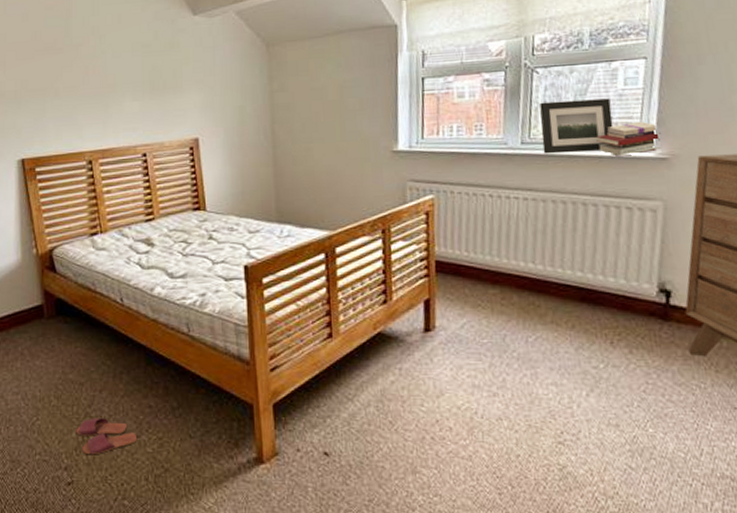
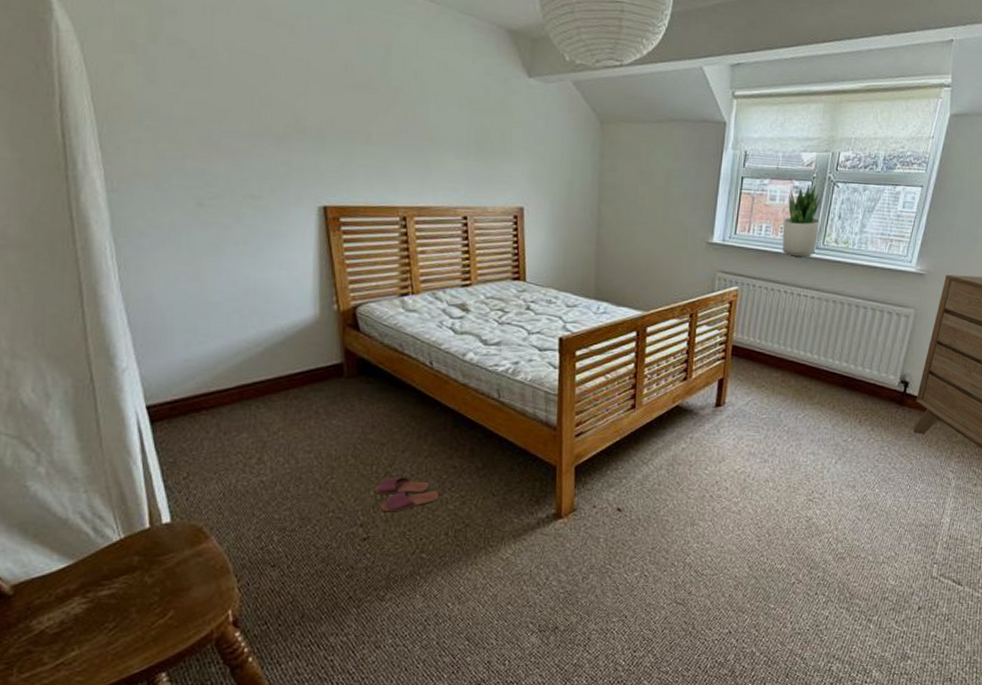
planter: none [477,74,522,155] -> present [782,184,821,257]
picture frame: present [540,98,613,154] -> none [832,214,890,263]
books: present [596,121,662,157] -> none [874,240,923,269]

